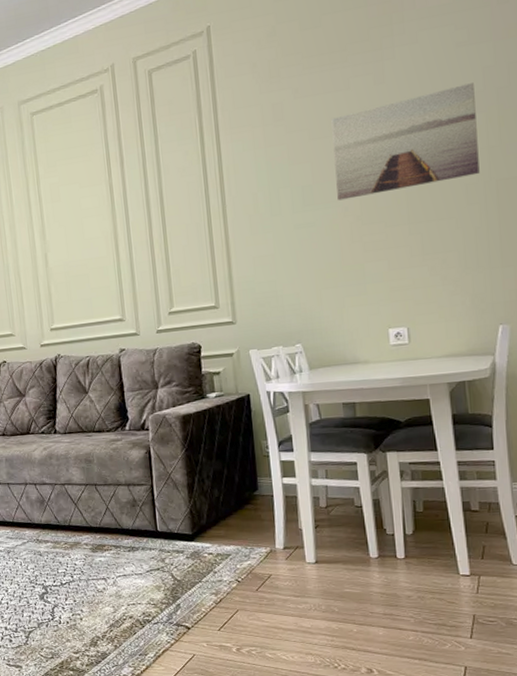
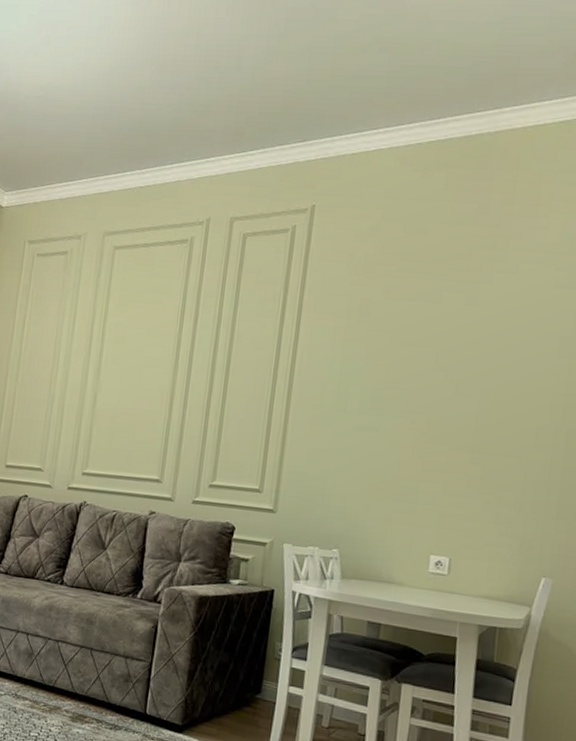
wall art: present [331,83,480,201] -> none [406,326,564,420]

